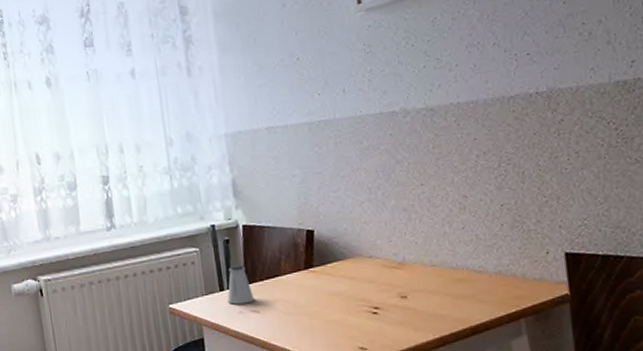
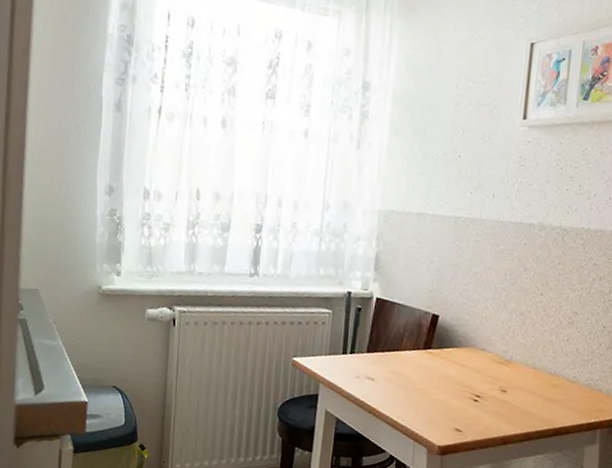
saltshaker: present [227,264,254,305] -> none [348,332,373,370]

